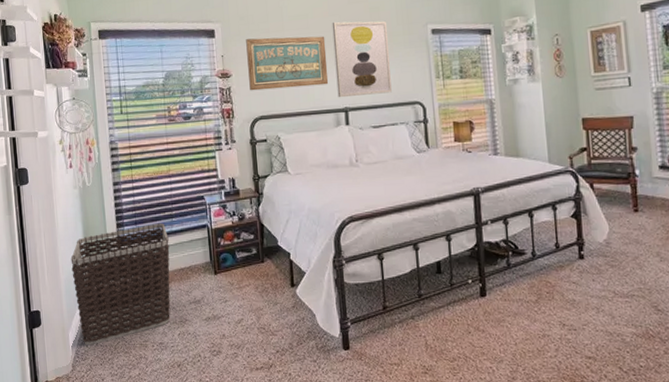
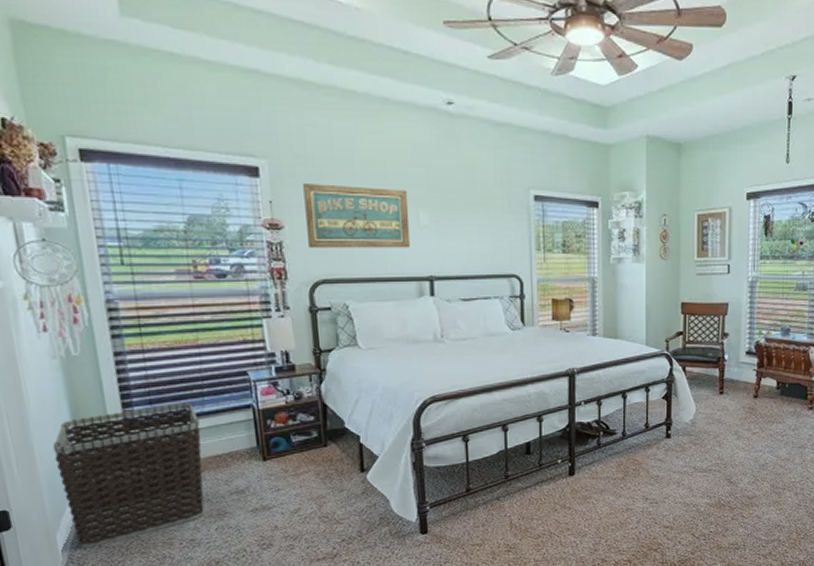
wall art: present [332,21,392,98] -> none [416,174,486,265]

